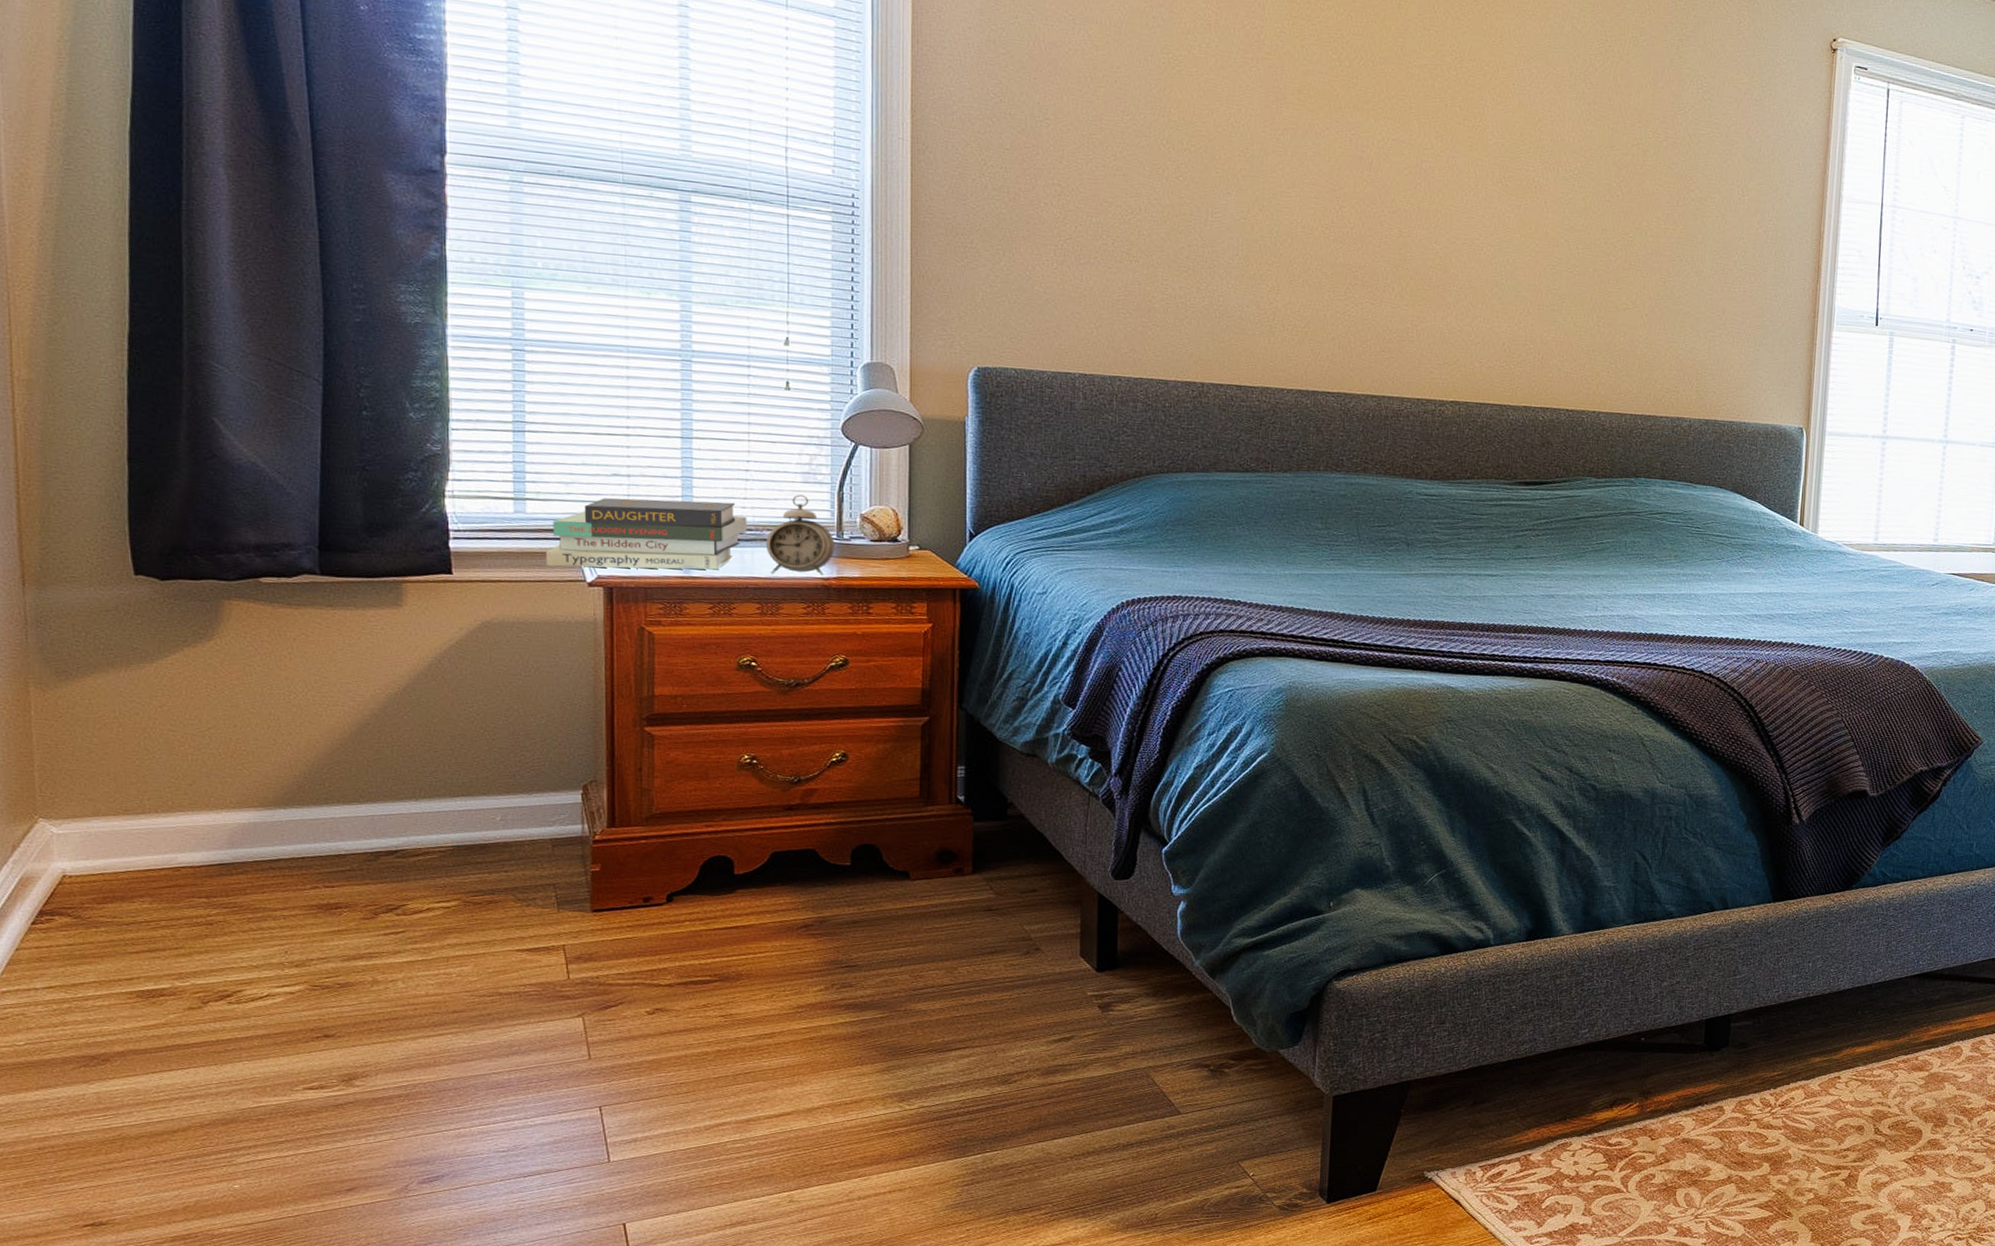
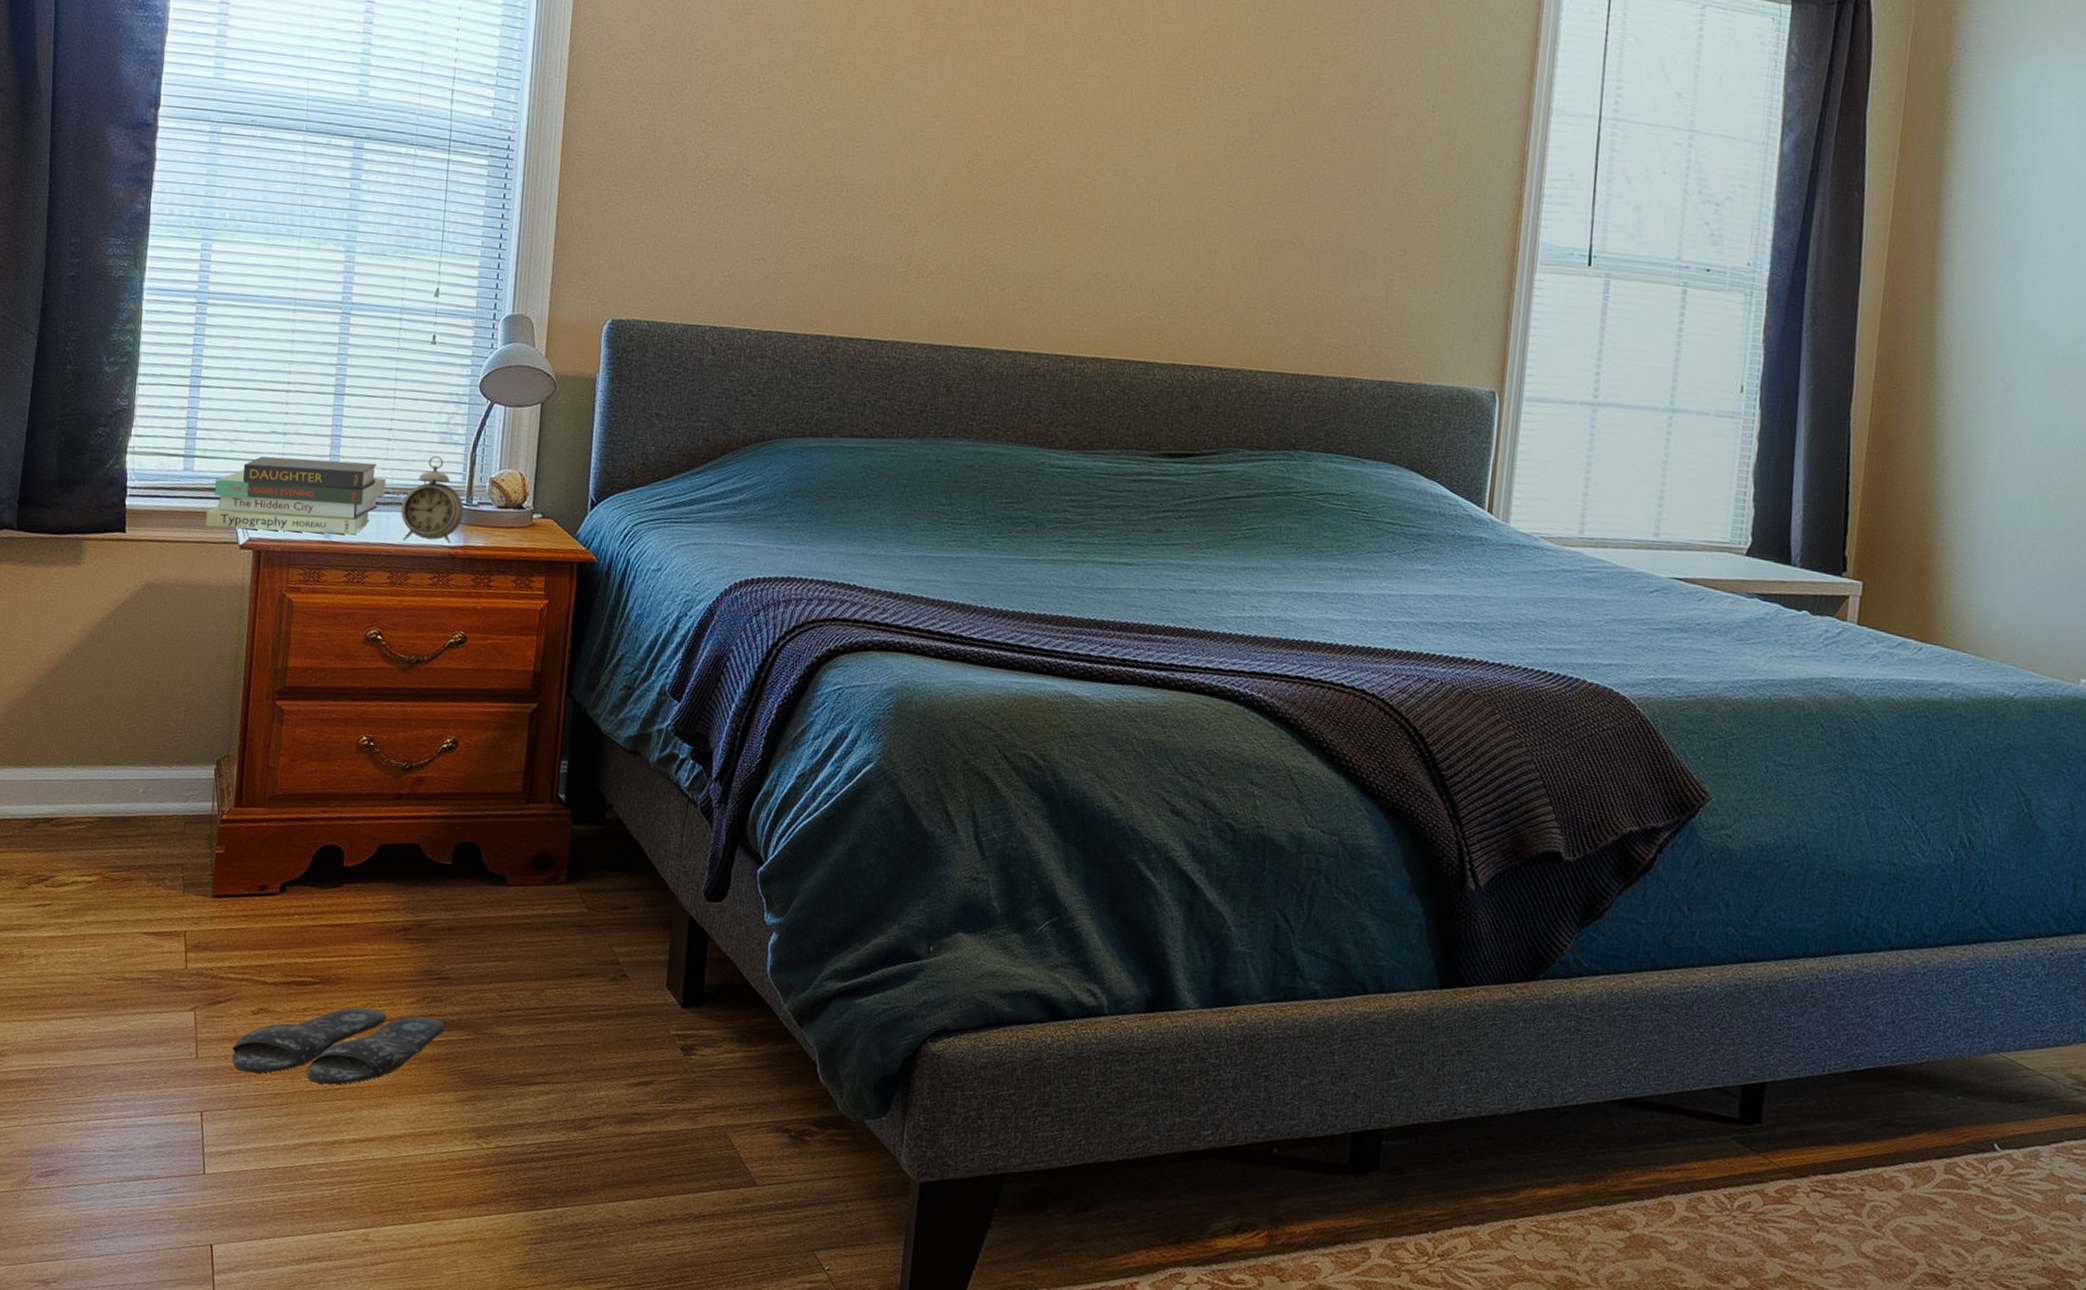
slippers: none [628,998,857,1070] -> present [232,1007,446,1085]

